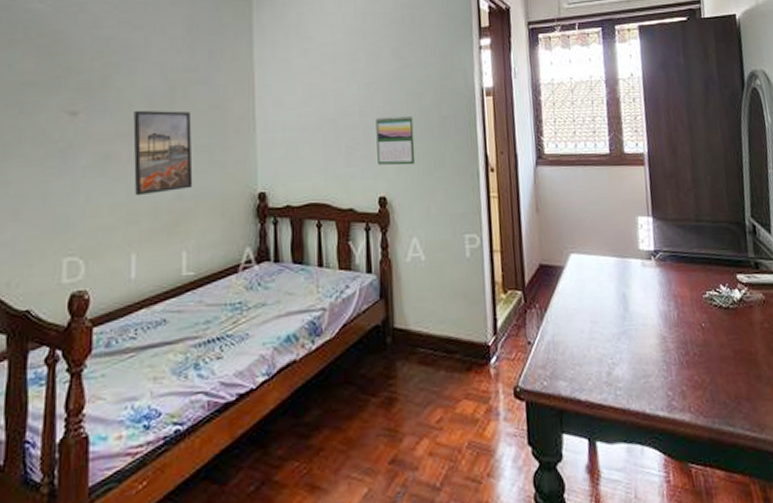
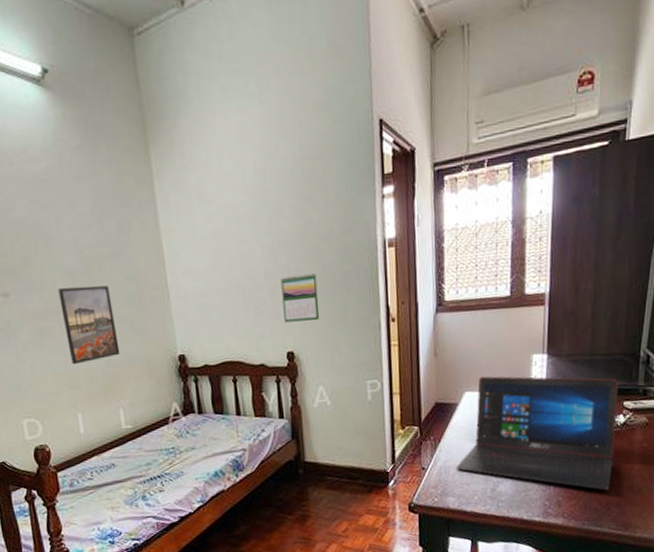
laptop: none [565,237,736,380] -> present [456,376,618,491]

